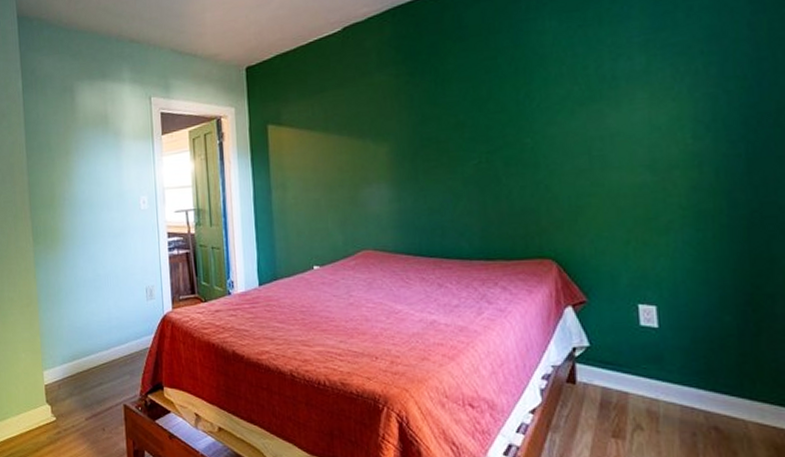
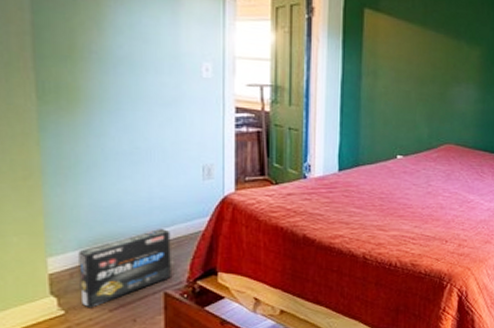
box: none [63,345,128,416] -> present [78,228,171,308]

